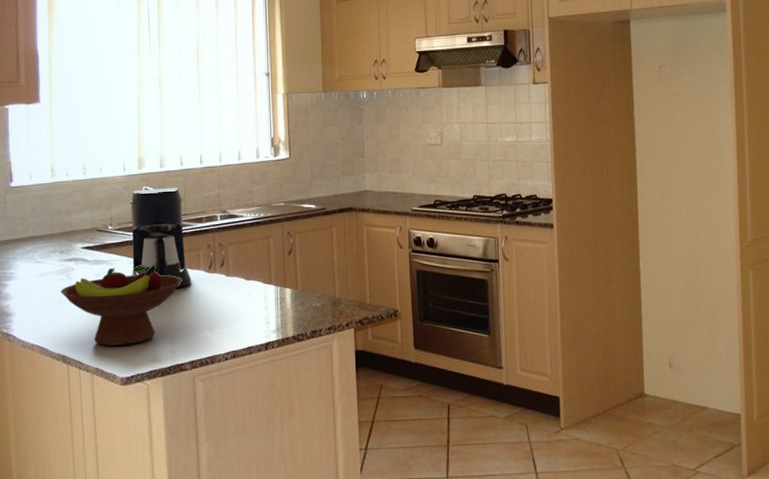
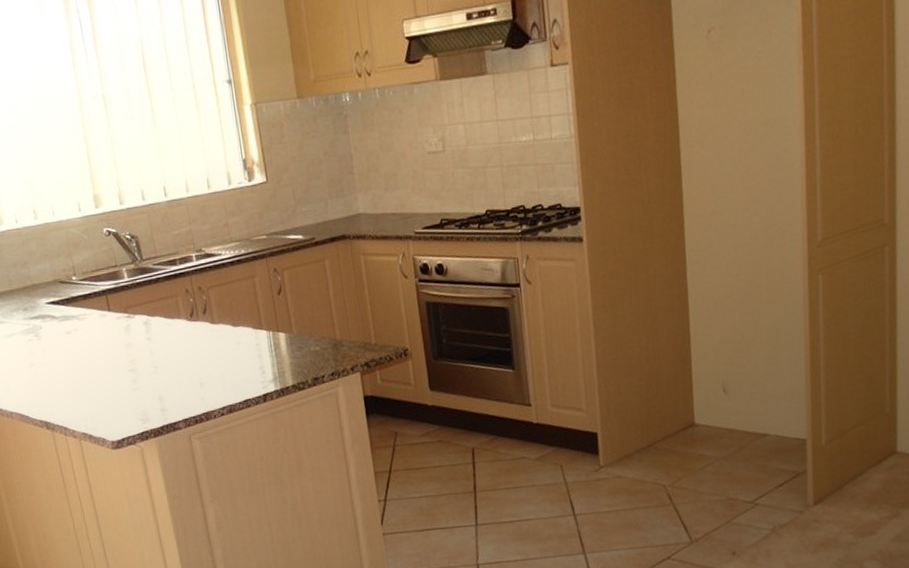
fruit bowl: present [61,264,182,346] -> none [31,316,163,409]
coffee maker: present [129,188,192,287] -> none [91,227,173,340]

